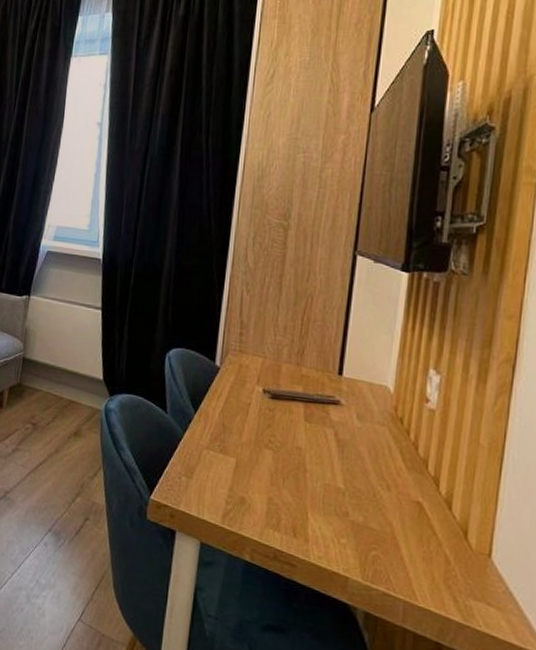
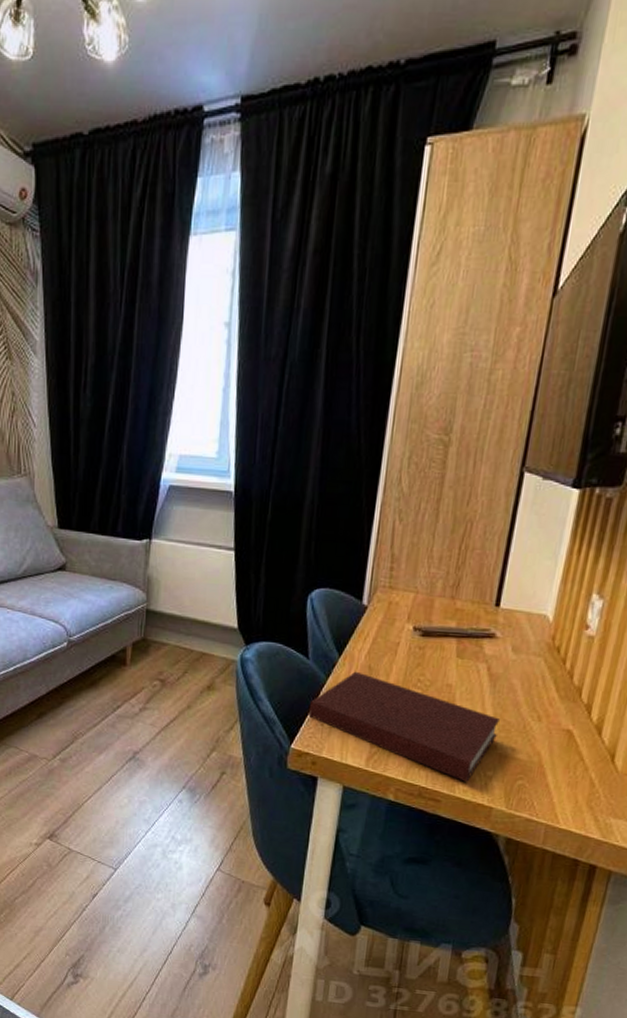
notebook: none [166,428,351,548] -> present [308,671,501,782]

